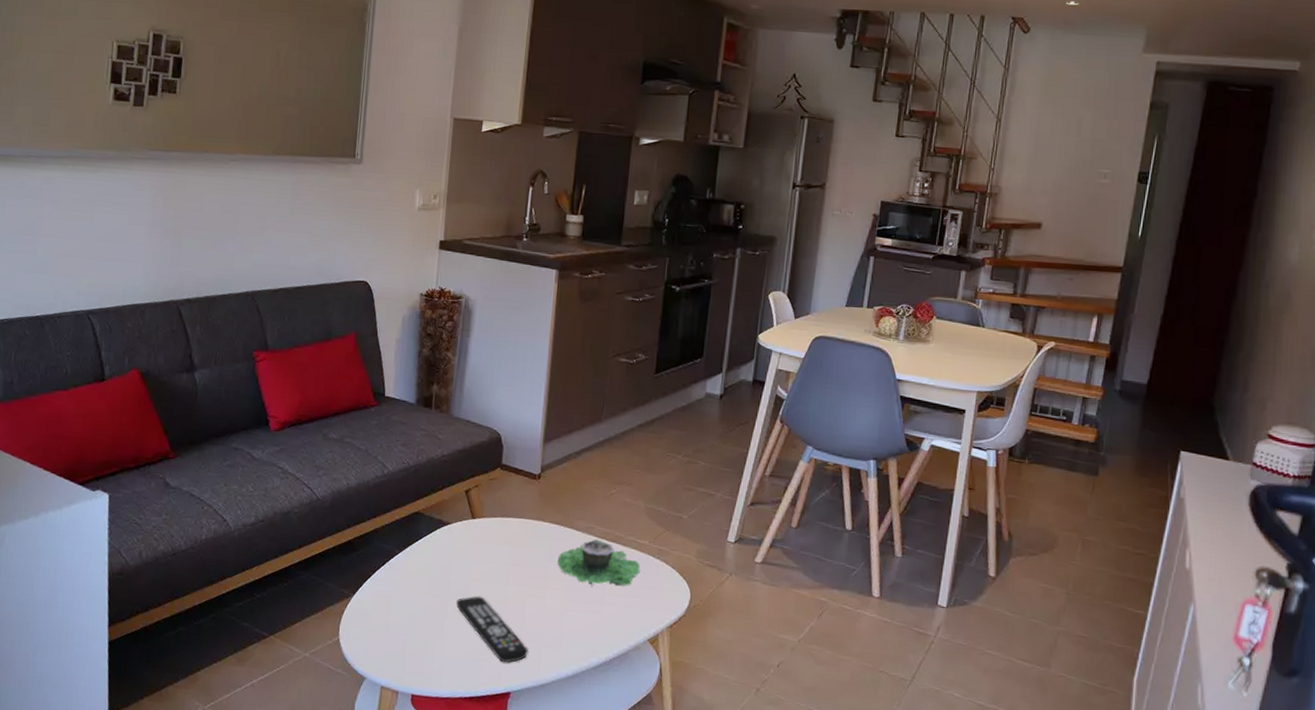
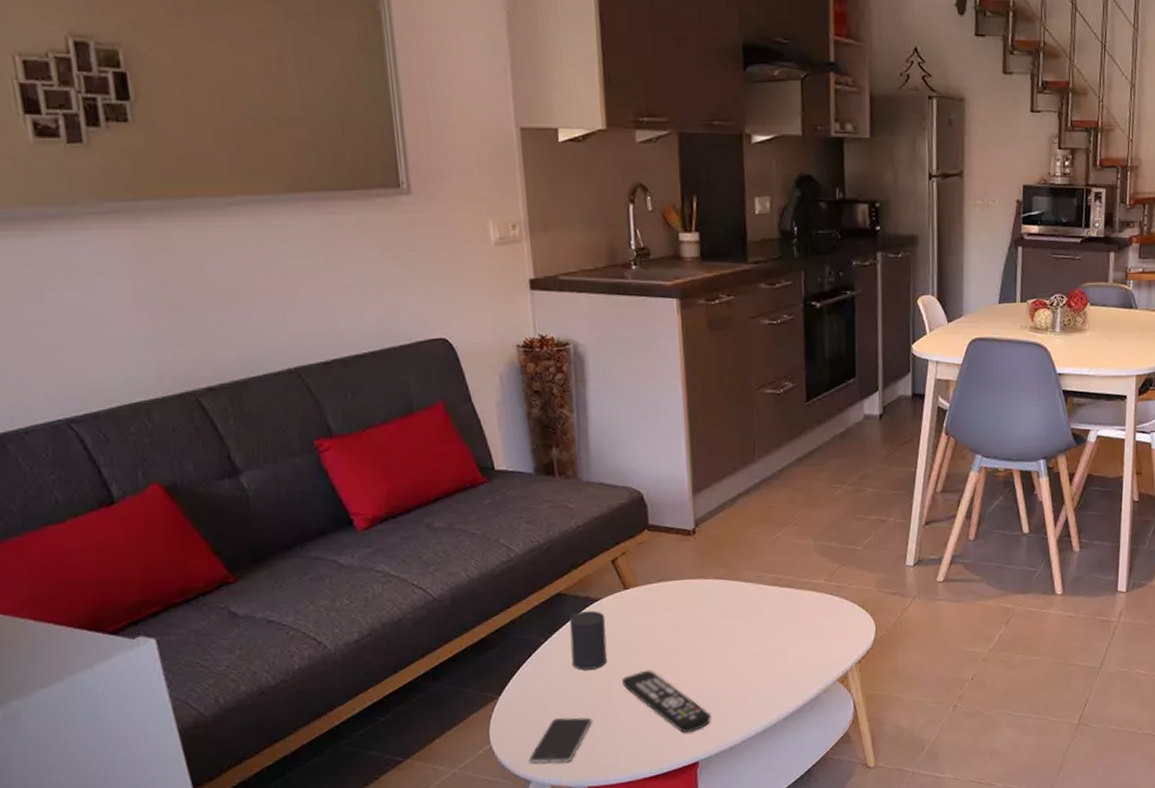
smartphone: none [367,624,425,668] -> present [528,717,592,764]
cup: none [418,532,452,587] -> present [569,611,607,670]
succulent planter: present [557,539,640,586] -> none [728,587,820,637]

